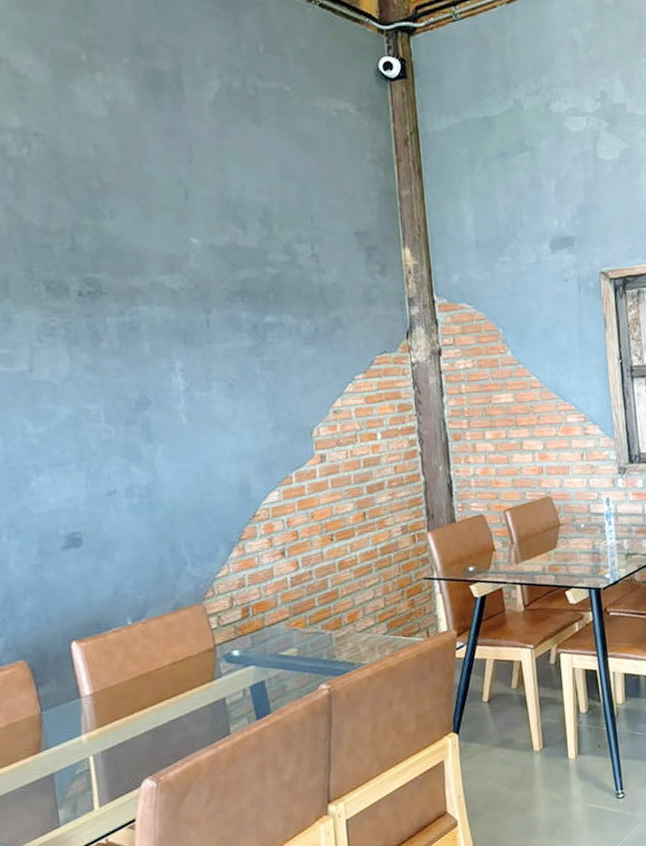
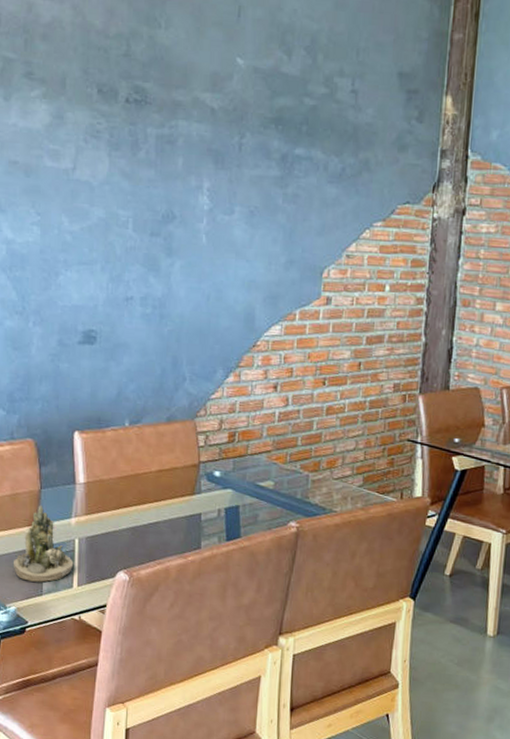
succulent planter: none [20,729,92,816] -> present [13,504,74,582]

